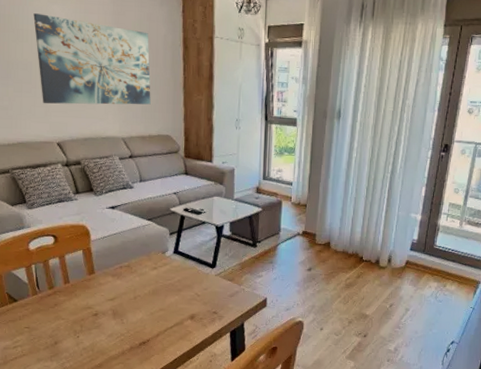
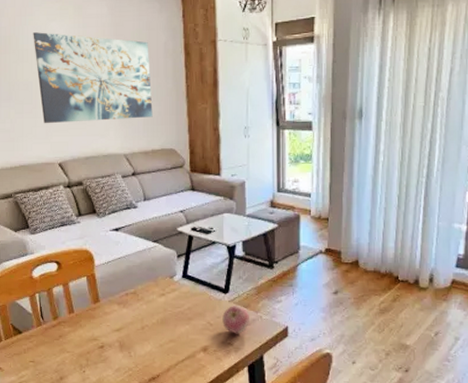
apple: none [209,279,234,304] -> present [222,306,250,334]

